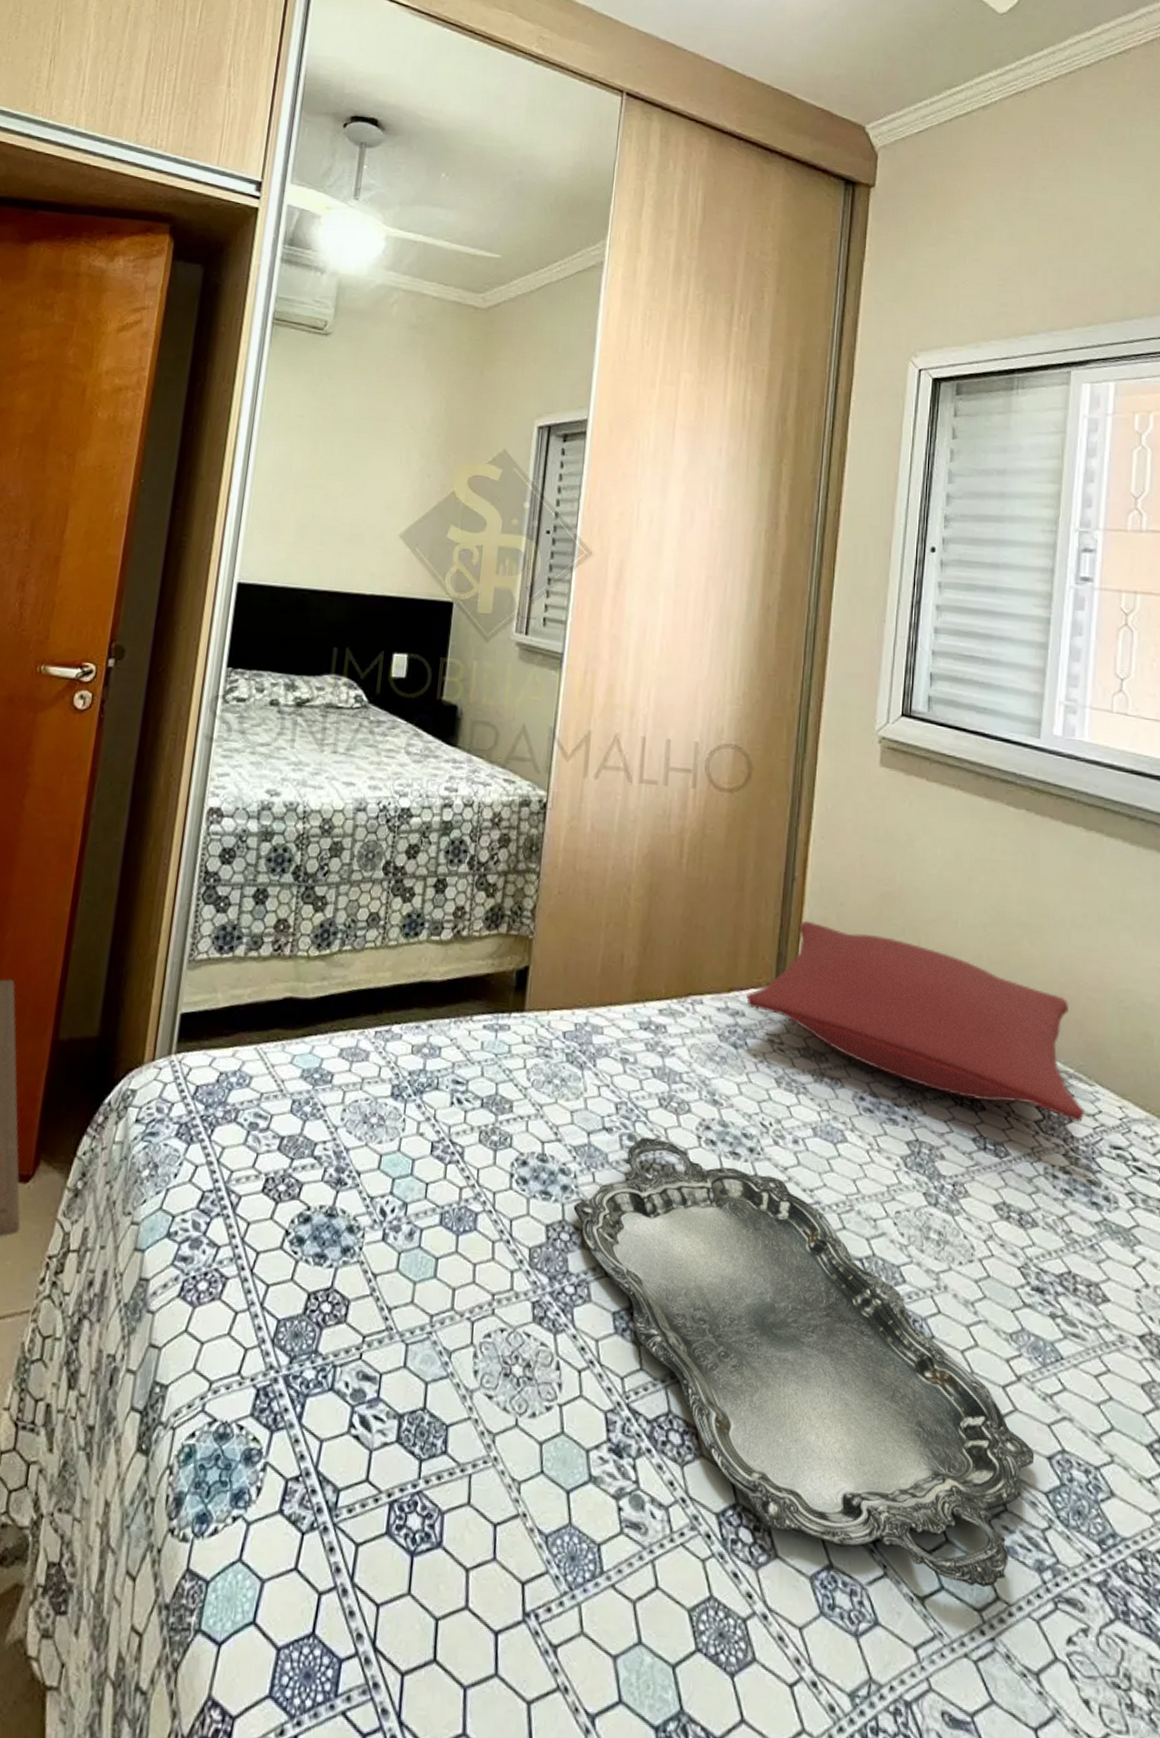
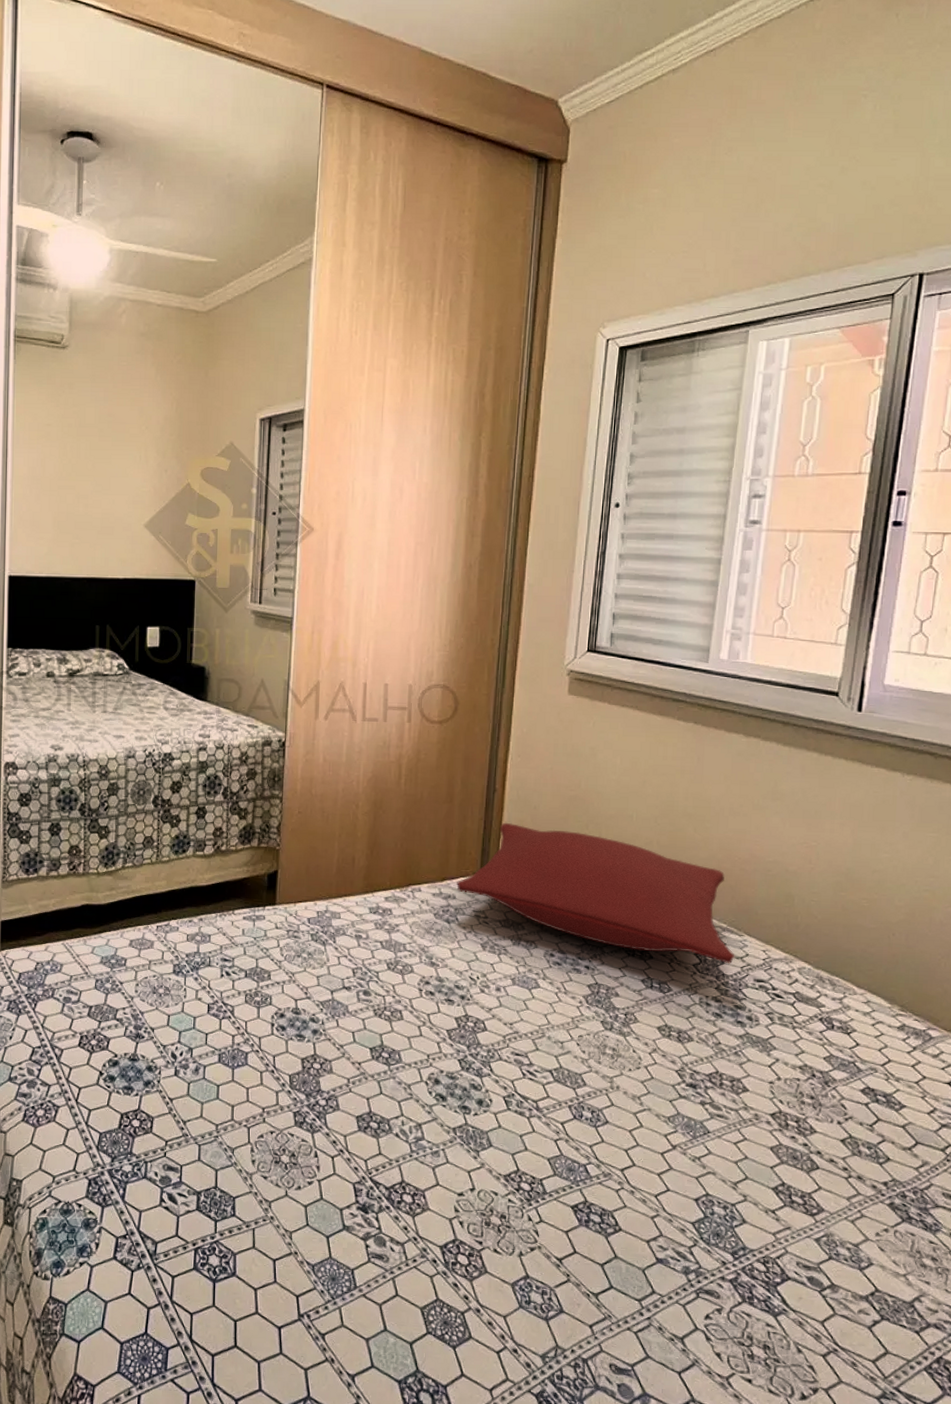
serving tray: present [573,1137,1035,1588] -> none [322,992,685,1286]

